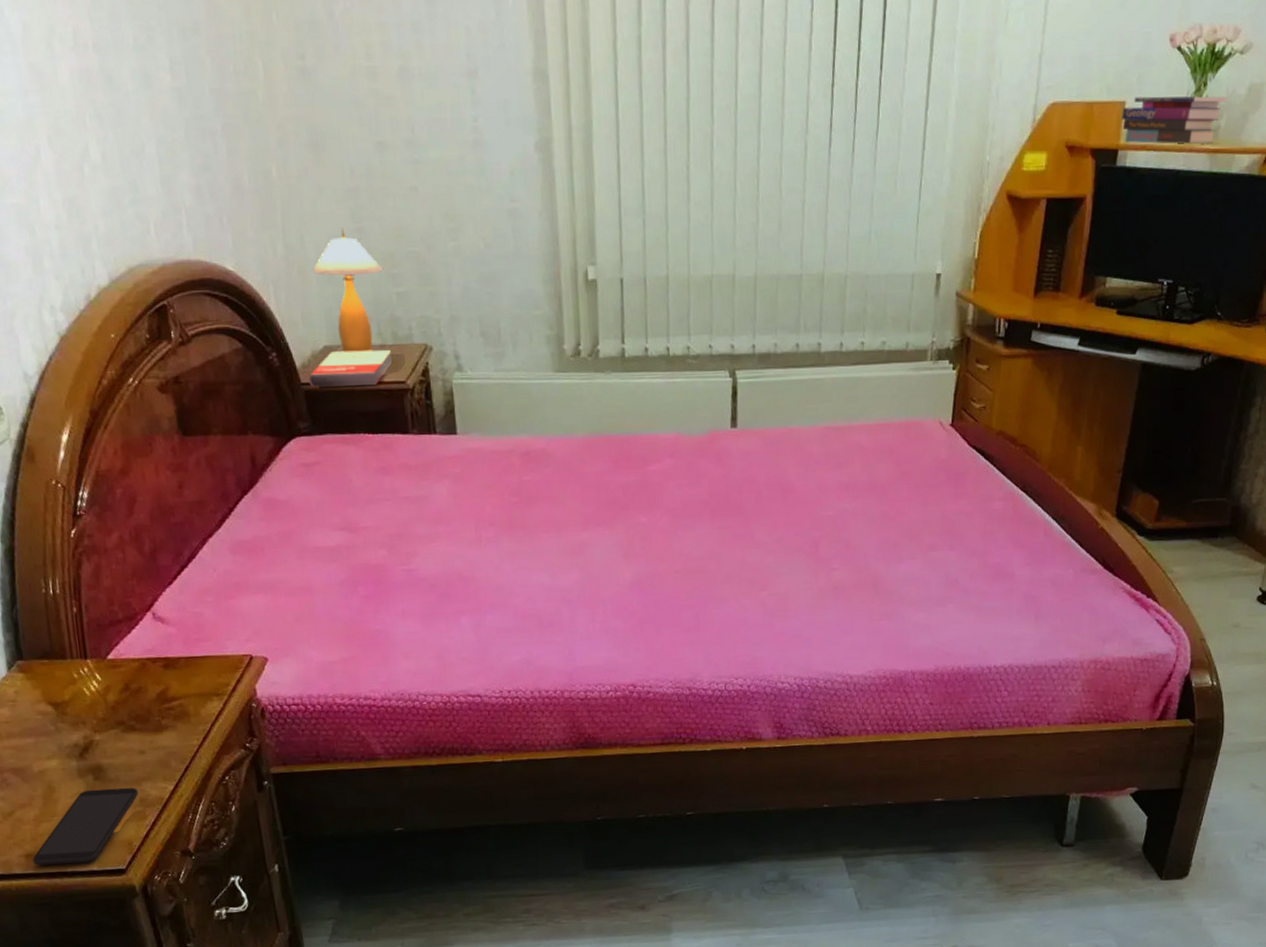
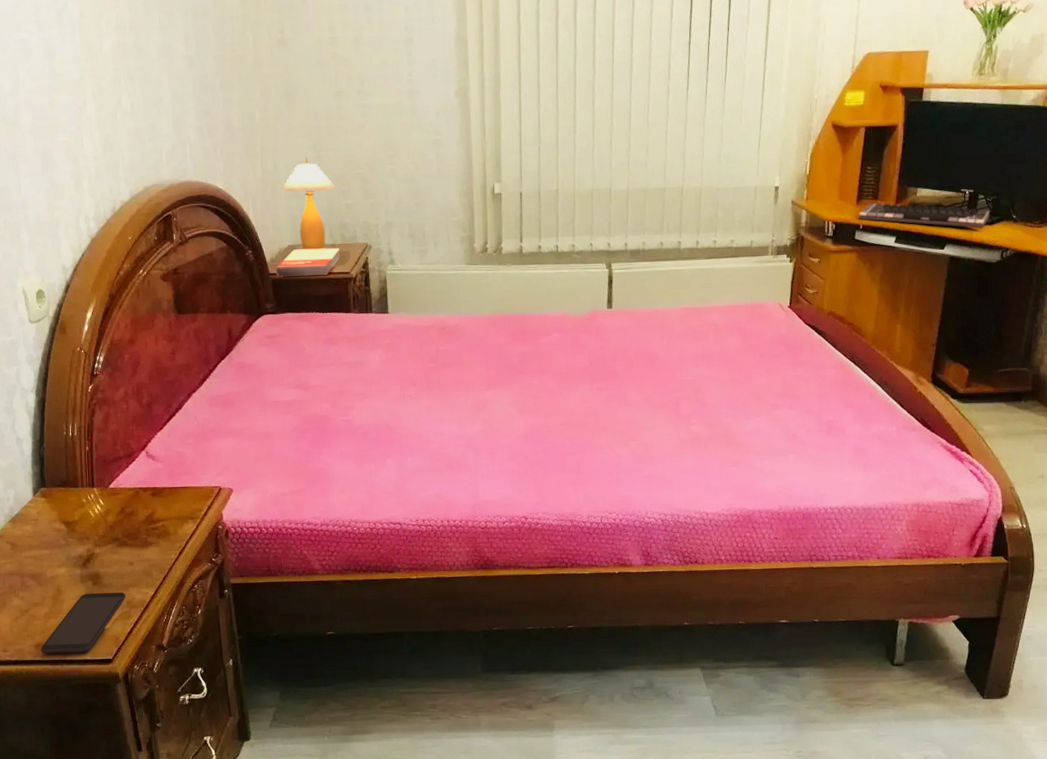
computer keyboard: none [1035,294,1191,328] -> present [858,202,990,228]
books: present [1122,96,1228,144] -> none [926,45,1014,83]

